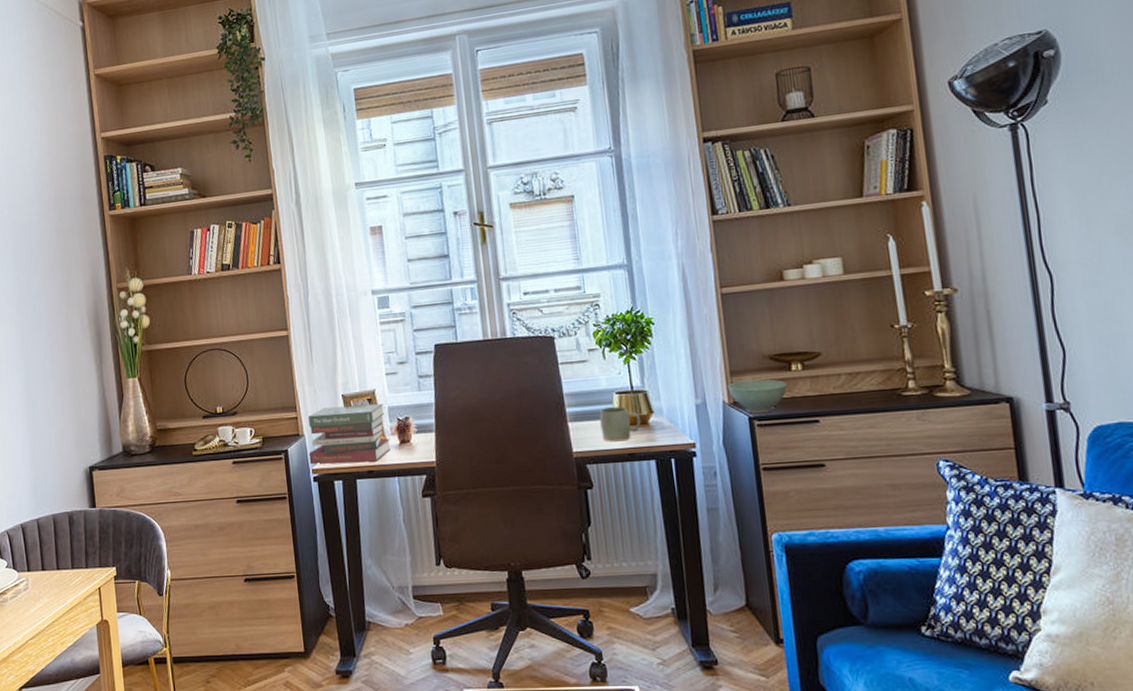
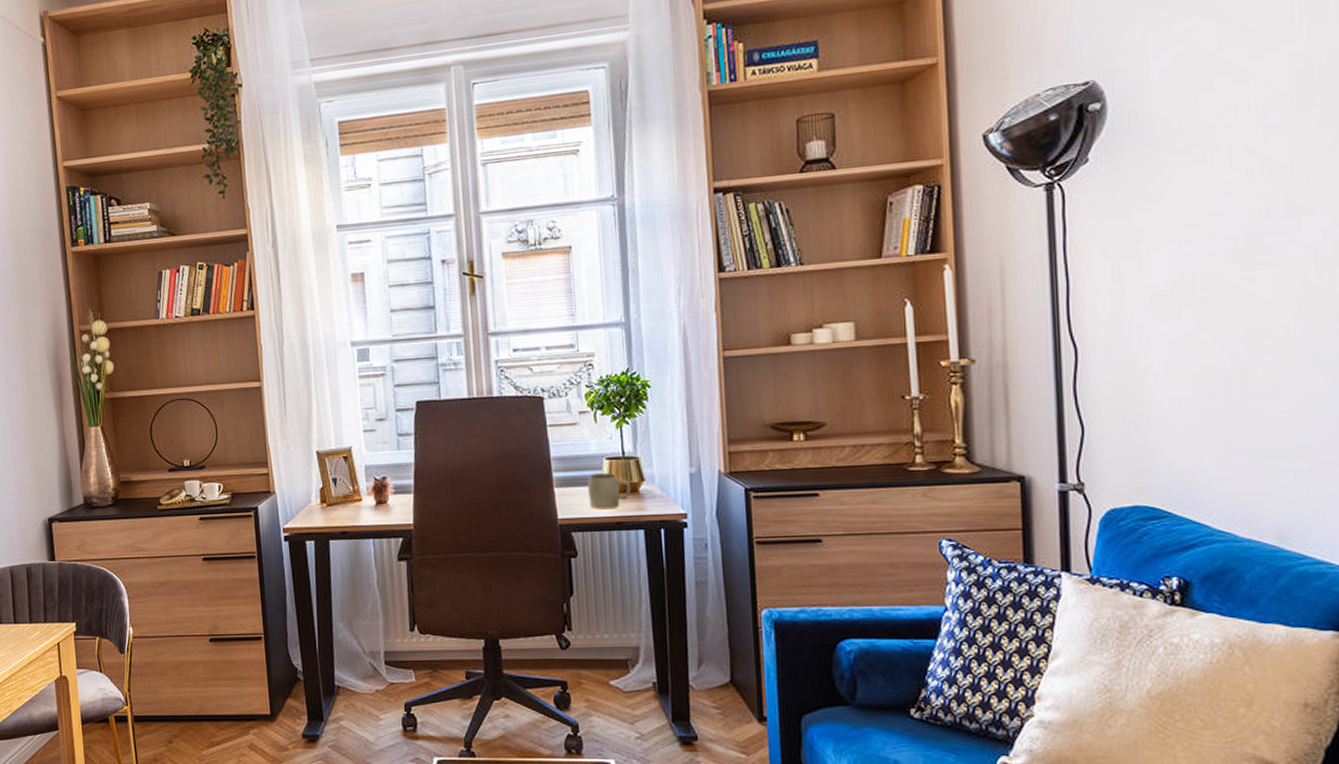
books: present [308,403,391,465] -> none [280,461,366,523]
bowl: present [727,379,787,414] -> none [723,449,787,486]

